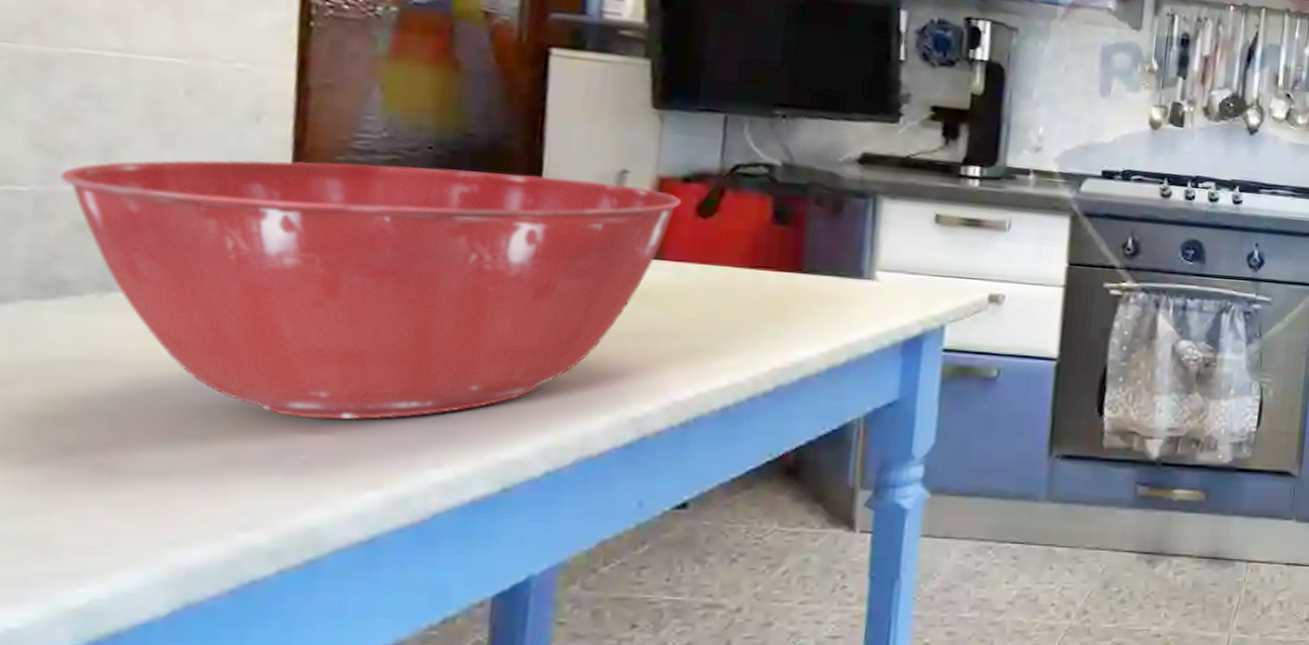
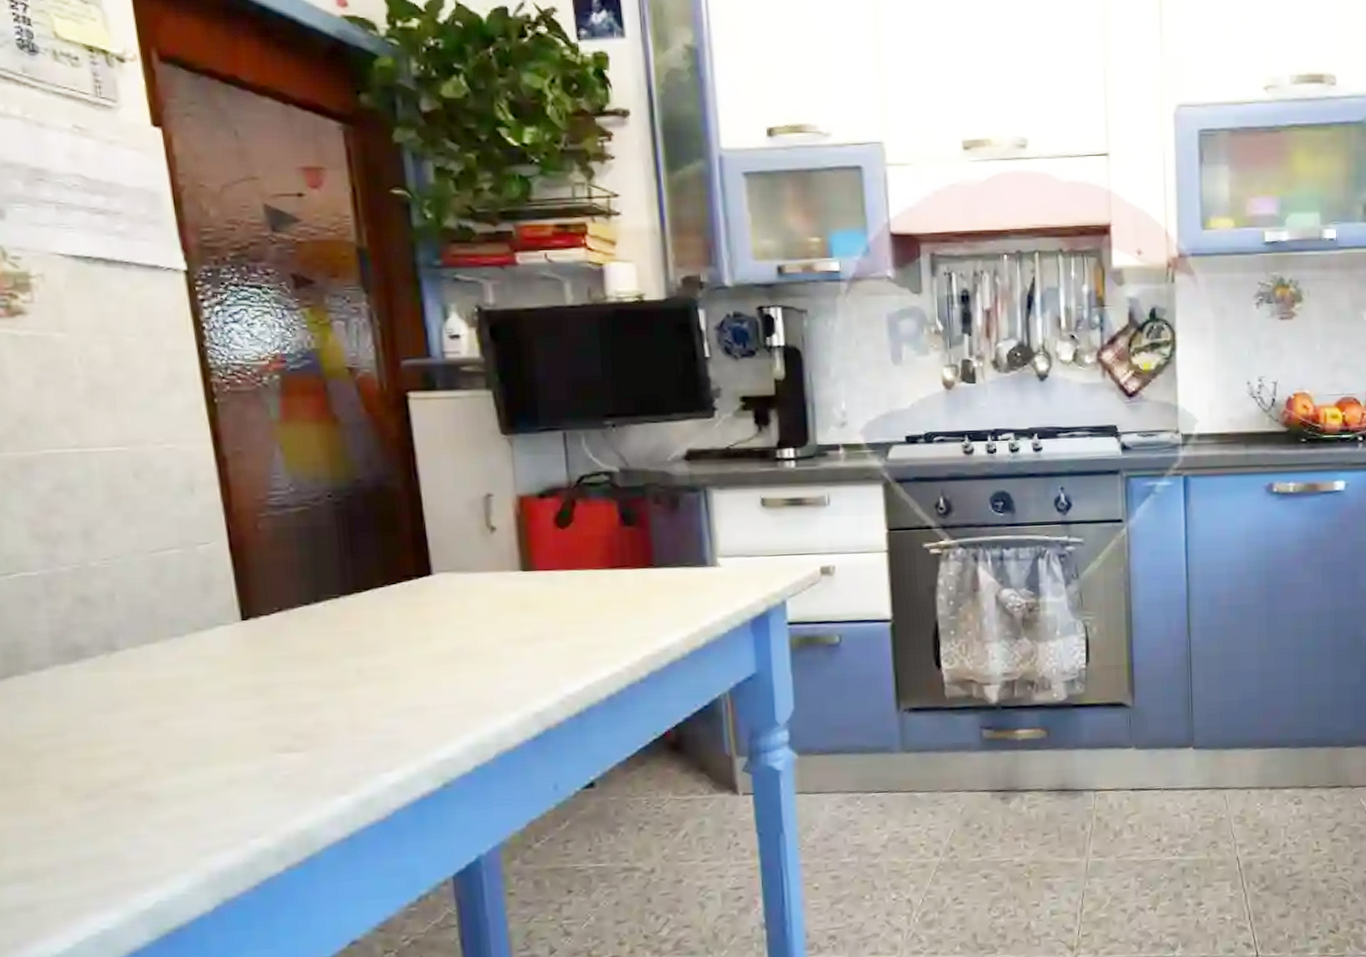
mixing bowl: present [60,159,681,420] -> none [58,507,540,740]

